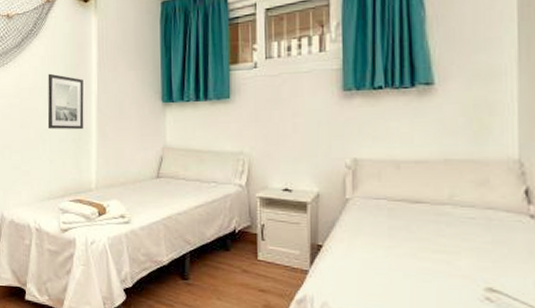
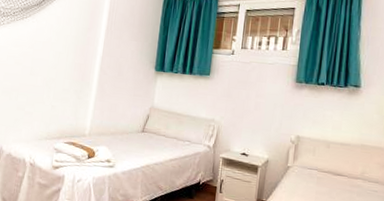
wall art: present [47,73,84,130] -> none [54,32,92,84]

